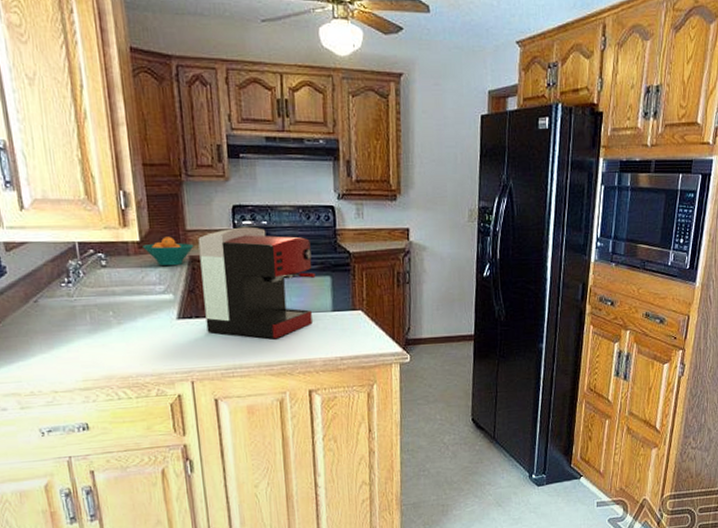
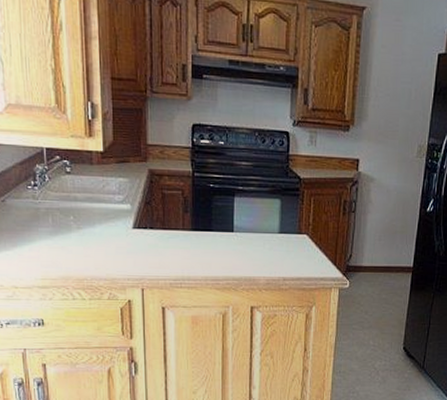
fruit bowl: present [143,236,194,266] -> none [106,149,154,178]
coffee maker: present [198,226,316,339] -> none [158,145,266,255]

